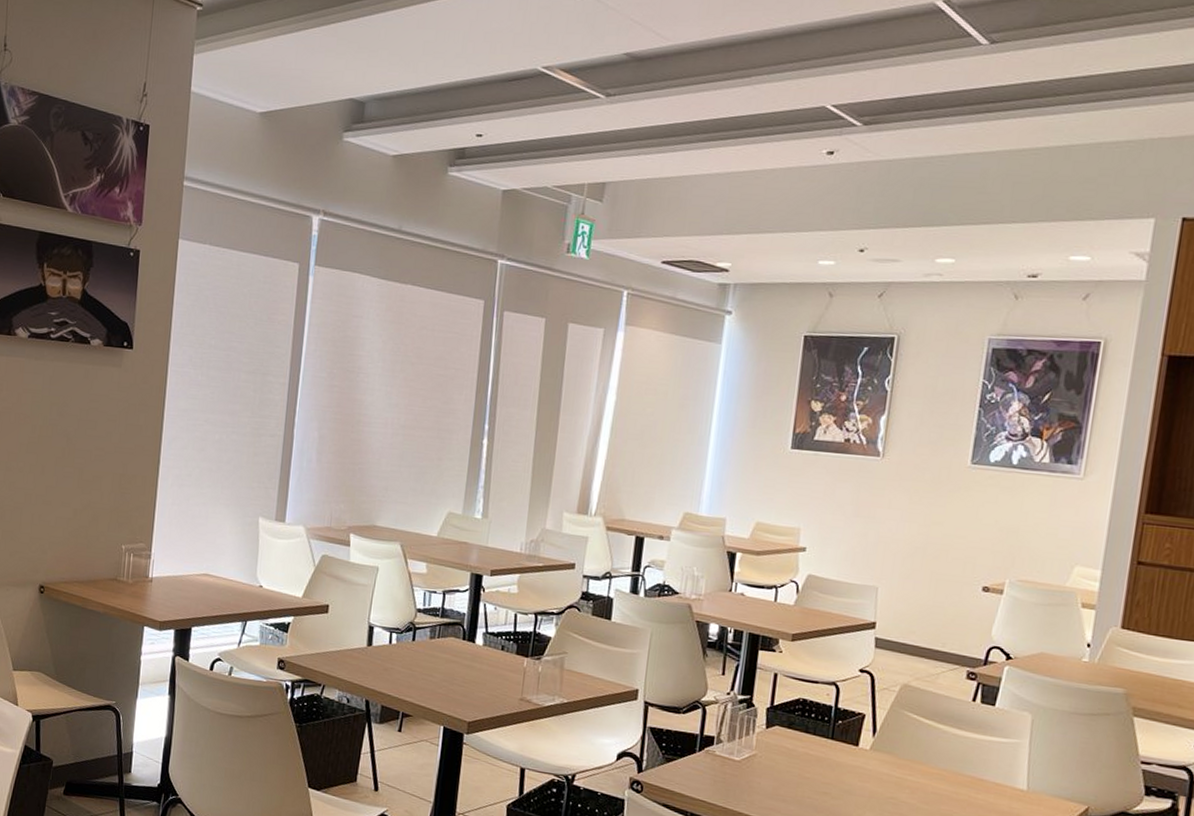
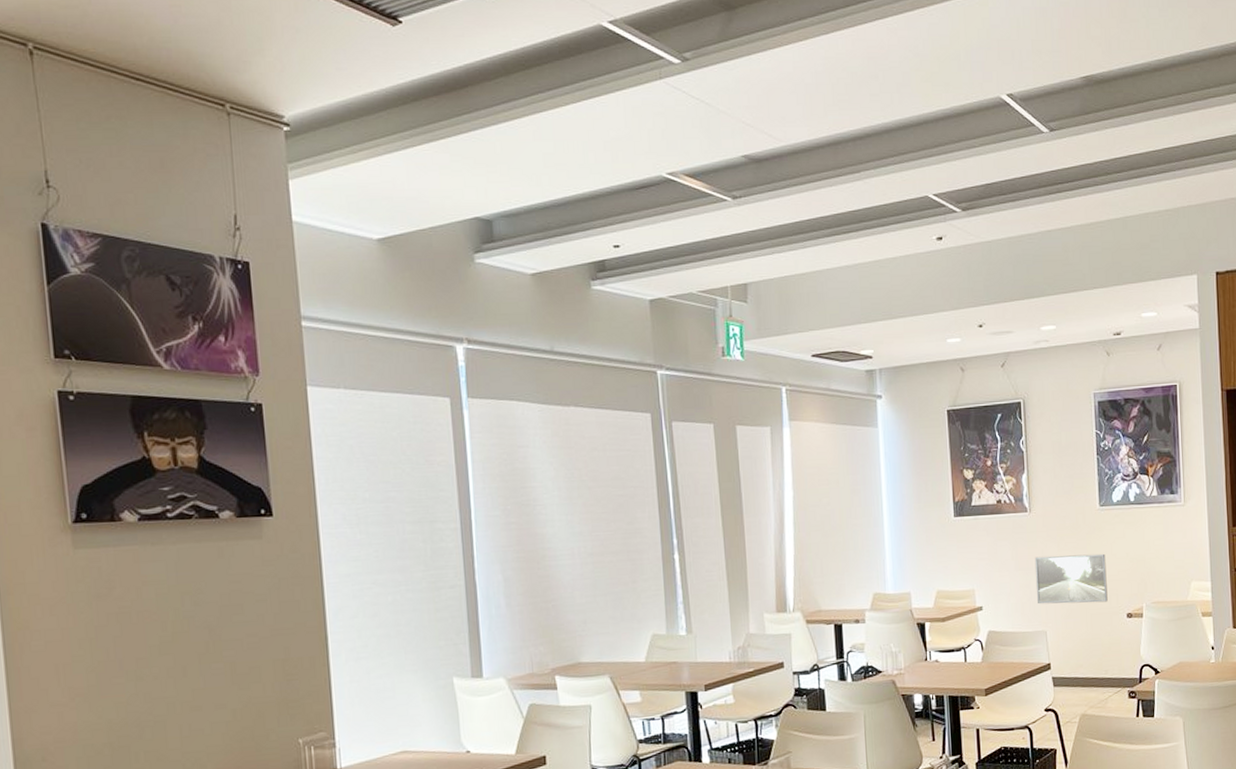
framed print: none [873,506,968,570] -> present [1034,553,1108,605]

